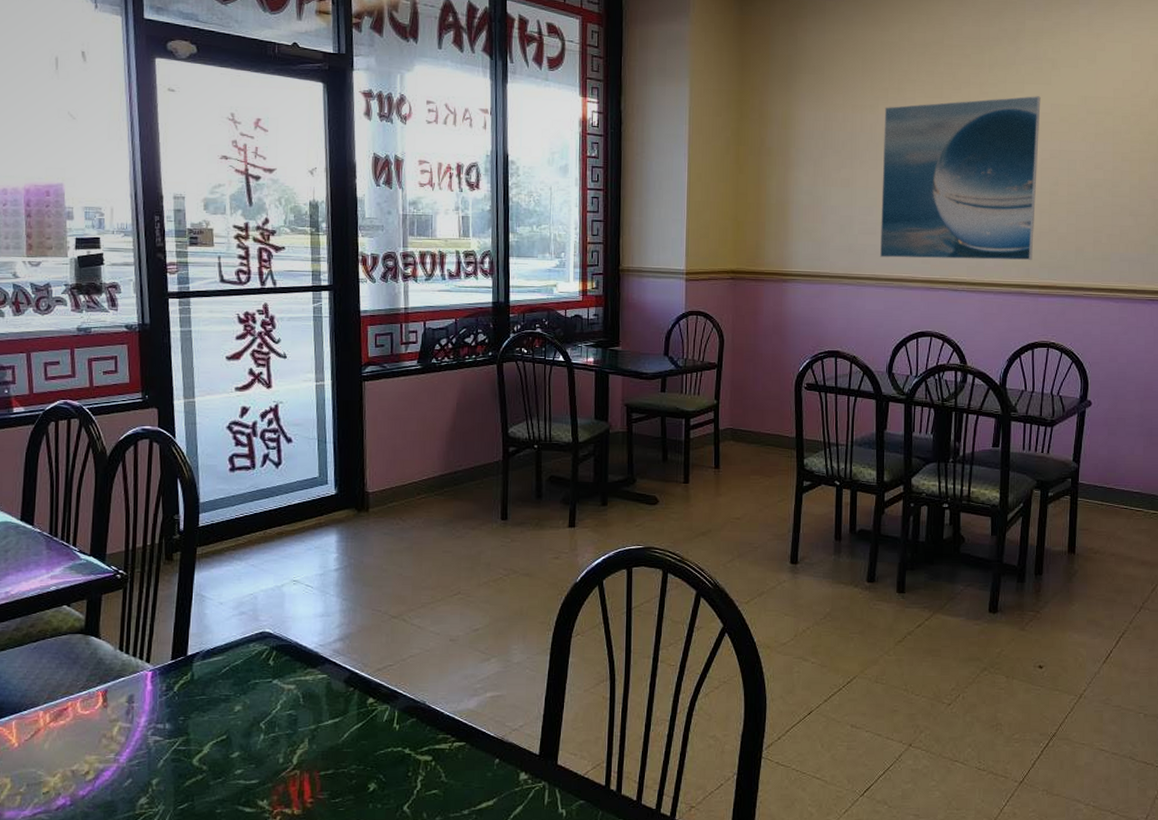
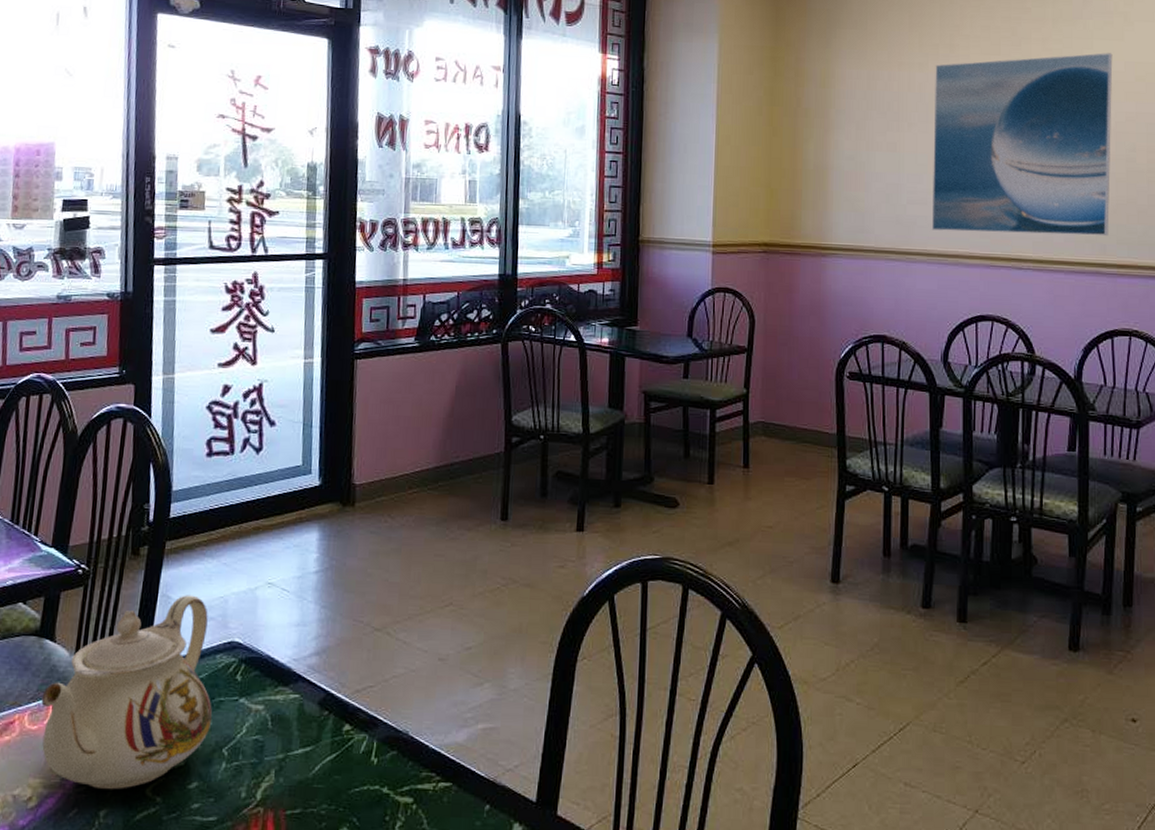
teapot: none [91,593,250,762] -> present [41,595,213,790]

